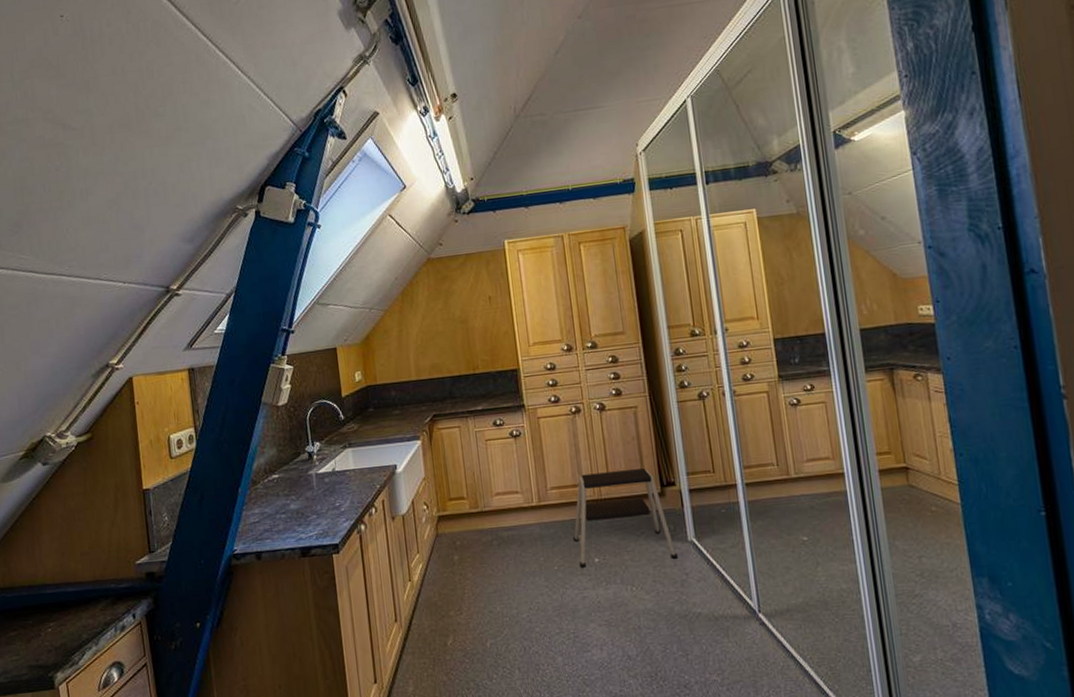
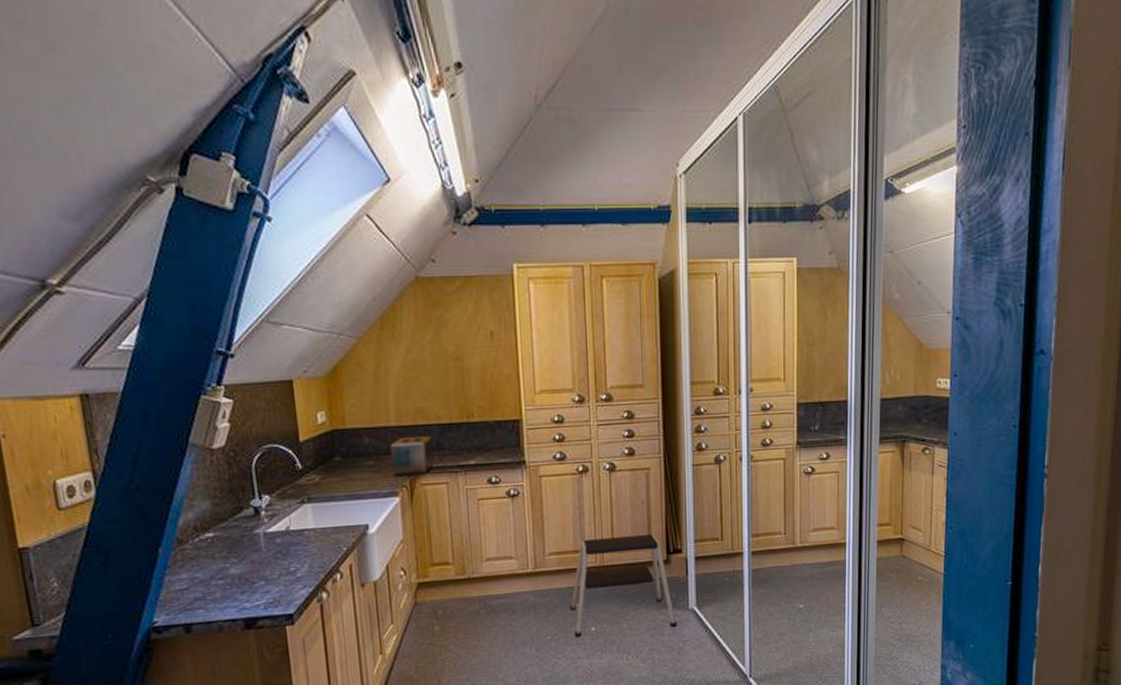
toaster: none [412,387,448,424] -> present [390,435,434,478]

